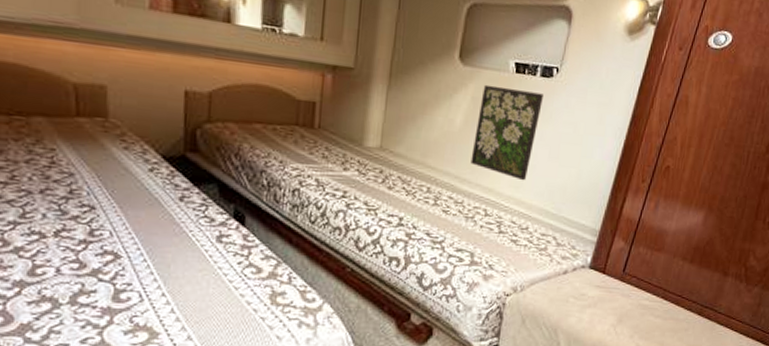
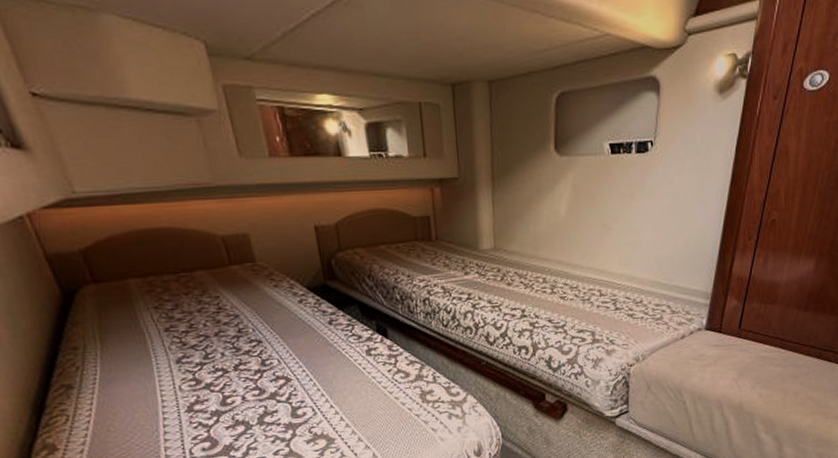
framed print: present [470,84,543,181] -> none [579,170,641,258]

